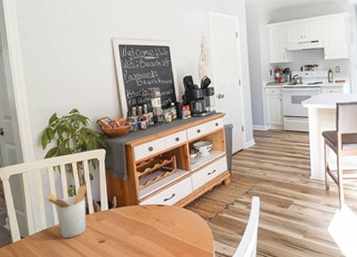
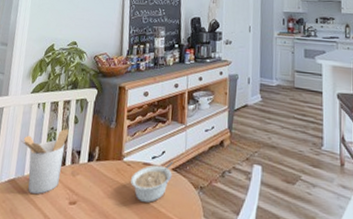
legume: none [149,201,184,234] -> present [131,161,173,203]

